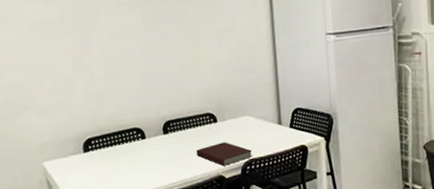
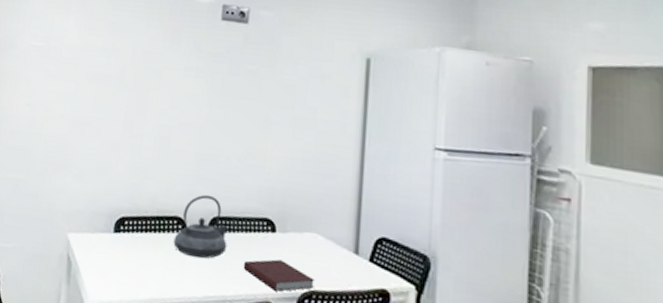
teapot: none [136,105,181,157] -> present [173,194,227,259]

